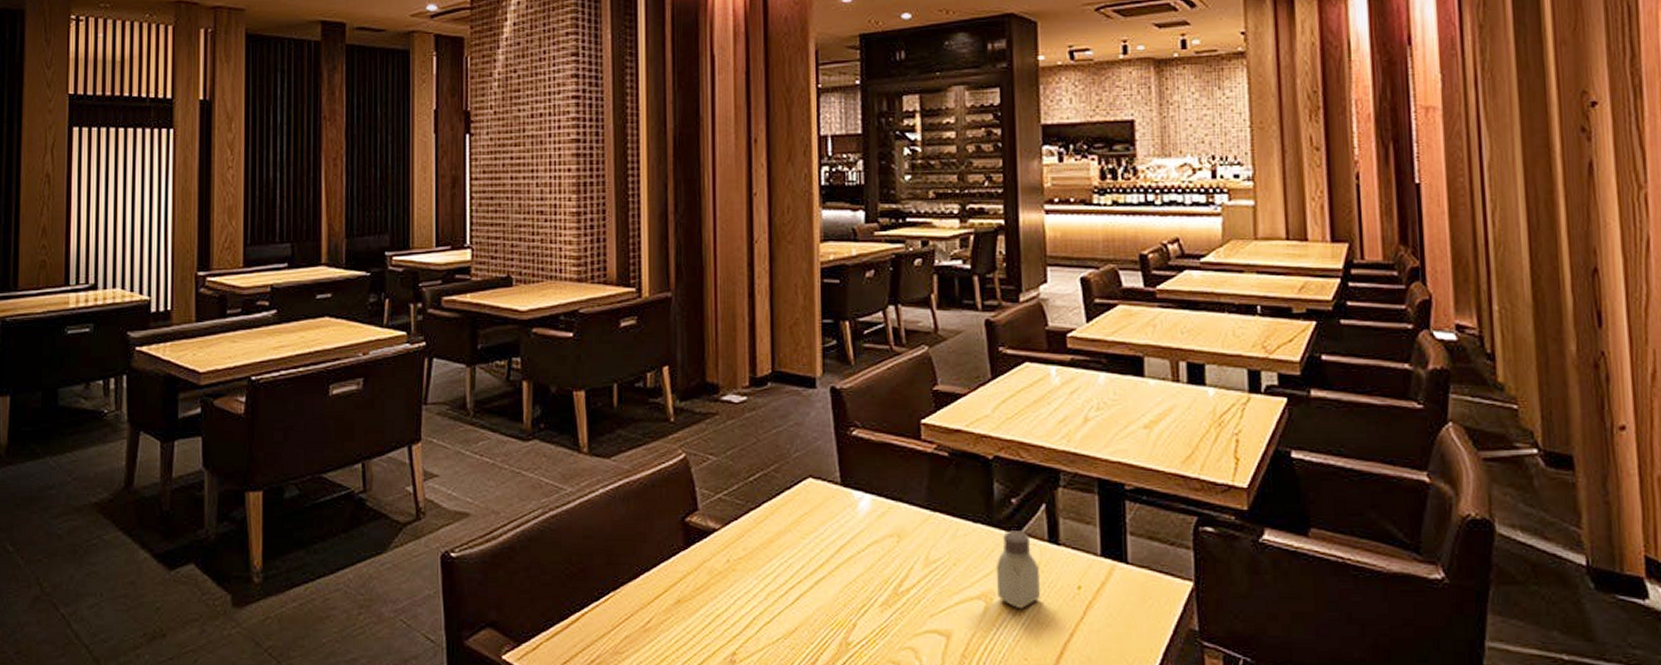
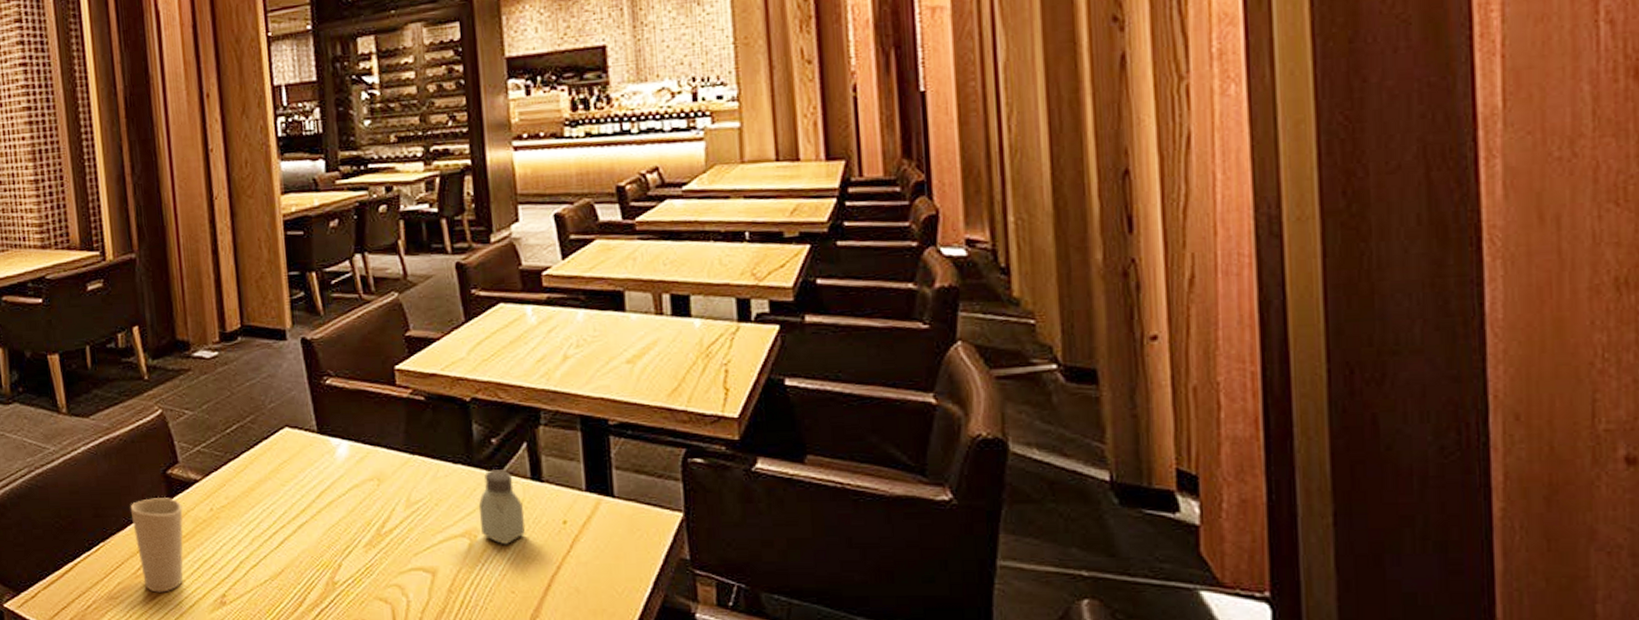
cup: none [644,546,699,648] -> present [130,498,184,593]

